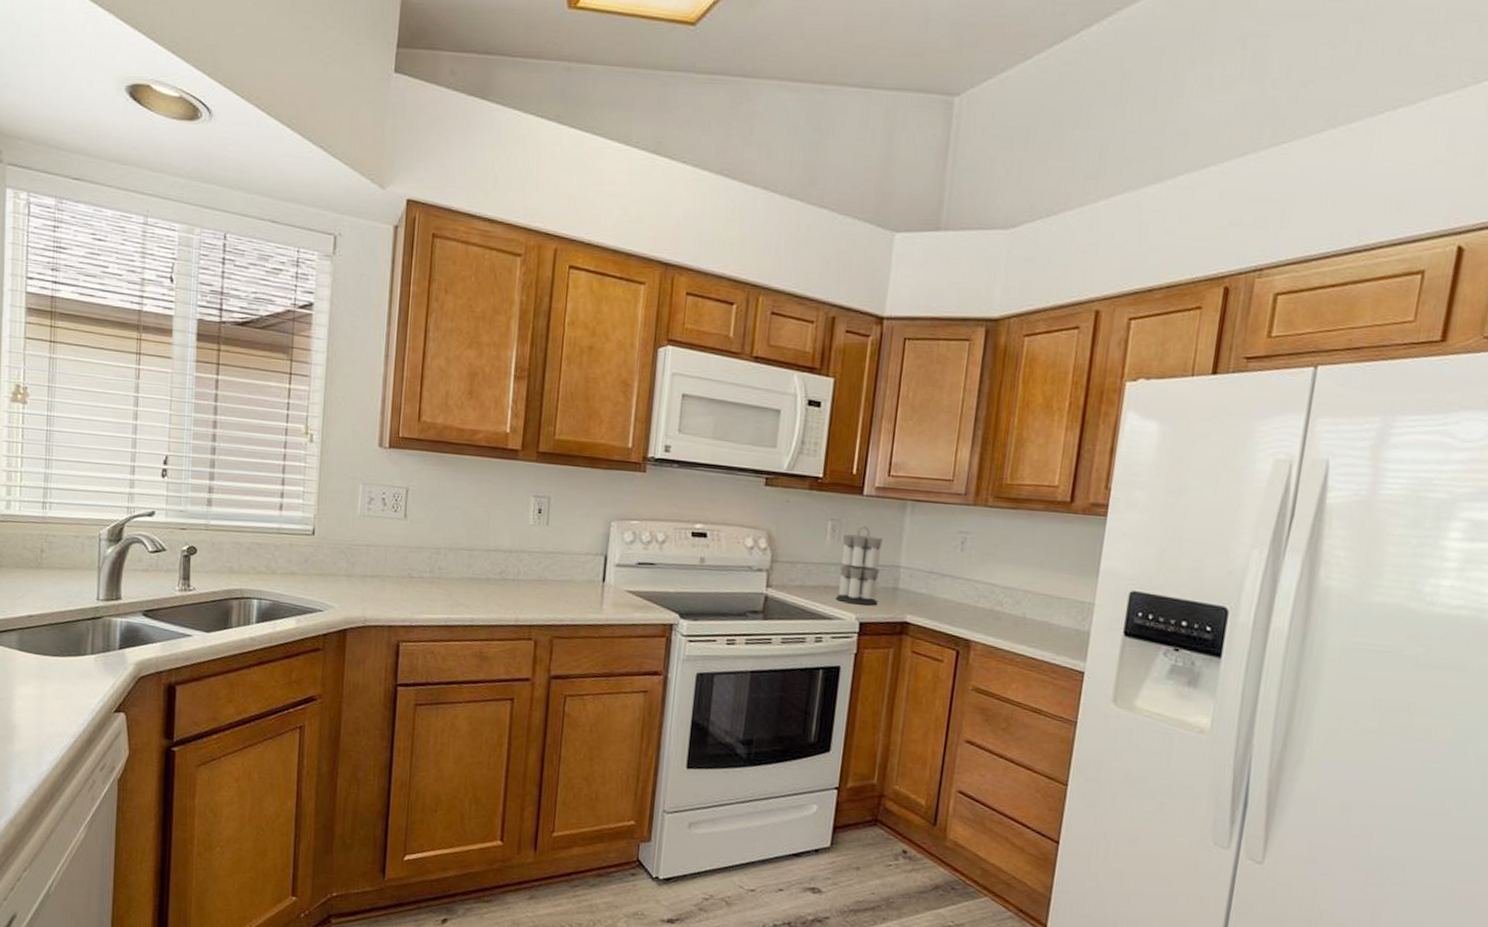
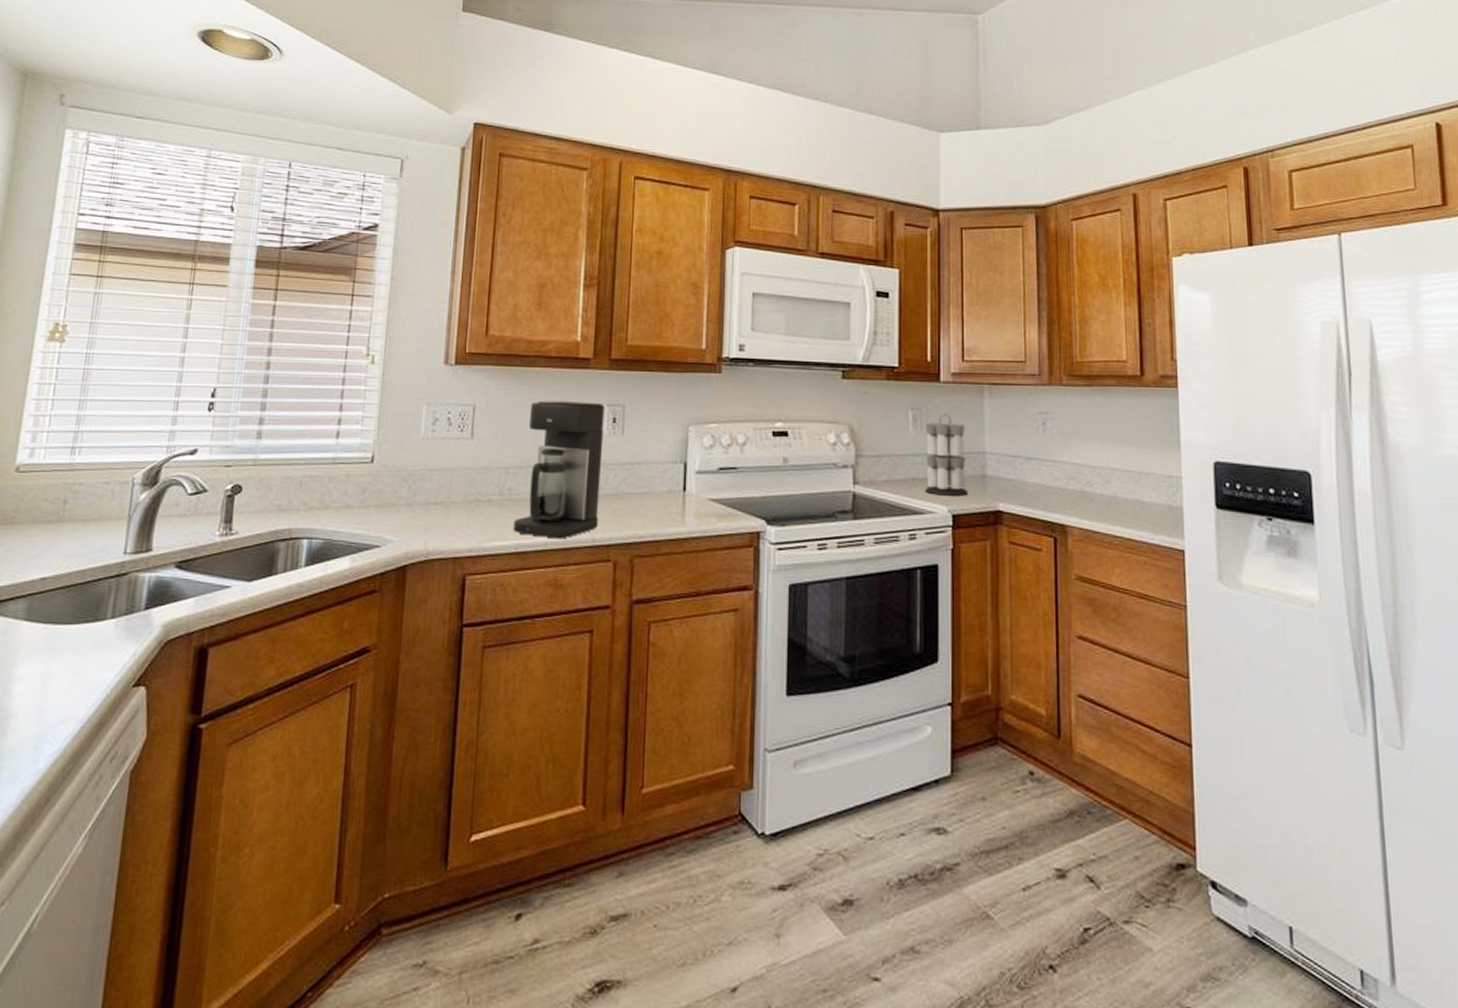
coffee maker: none [443,487,531,617] -> present [513,401,605,539]

